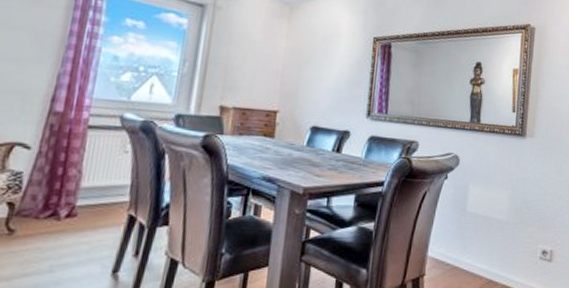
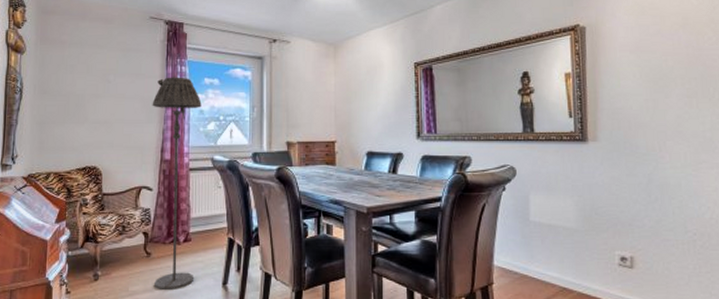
floor lamp: none [12,9,118,280] -> present [152,77,202,291]

